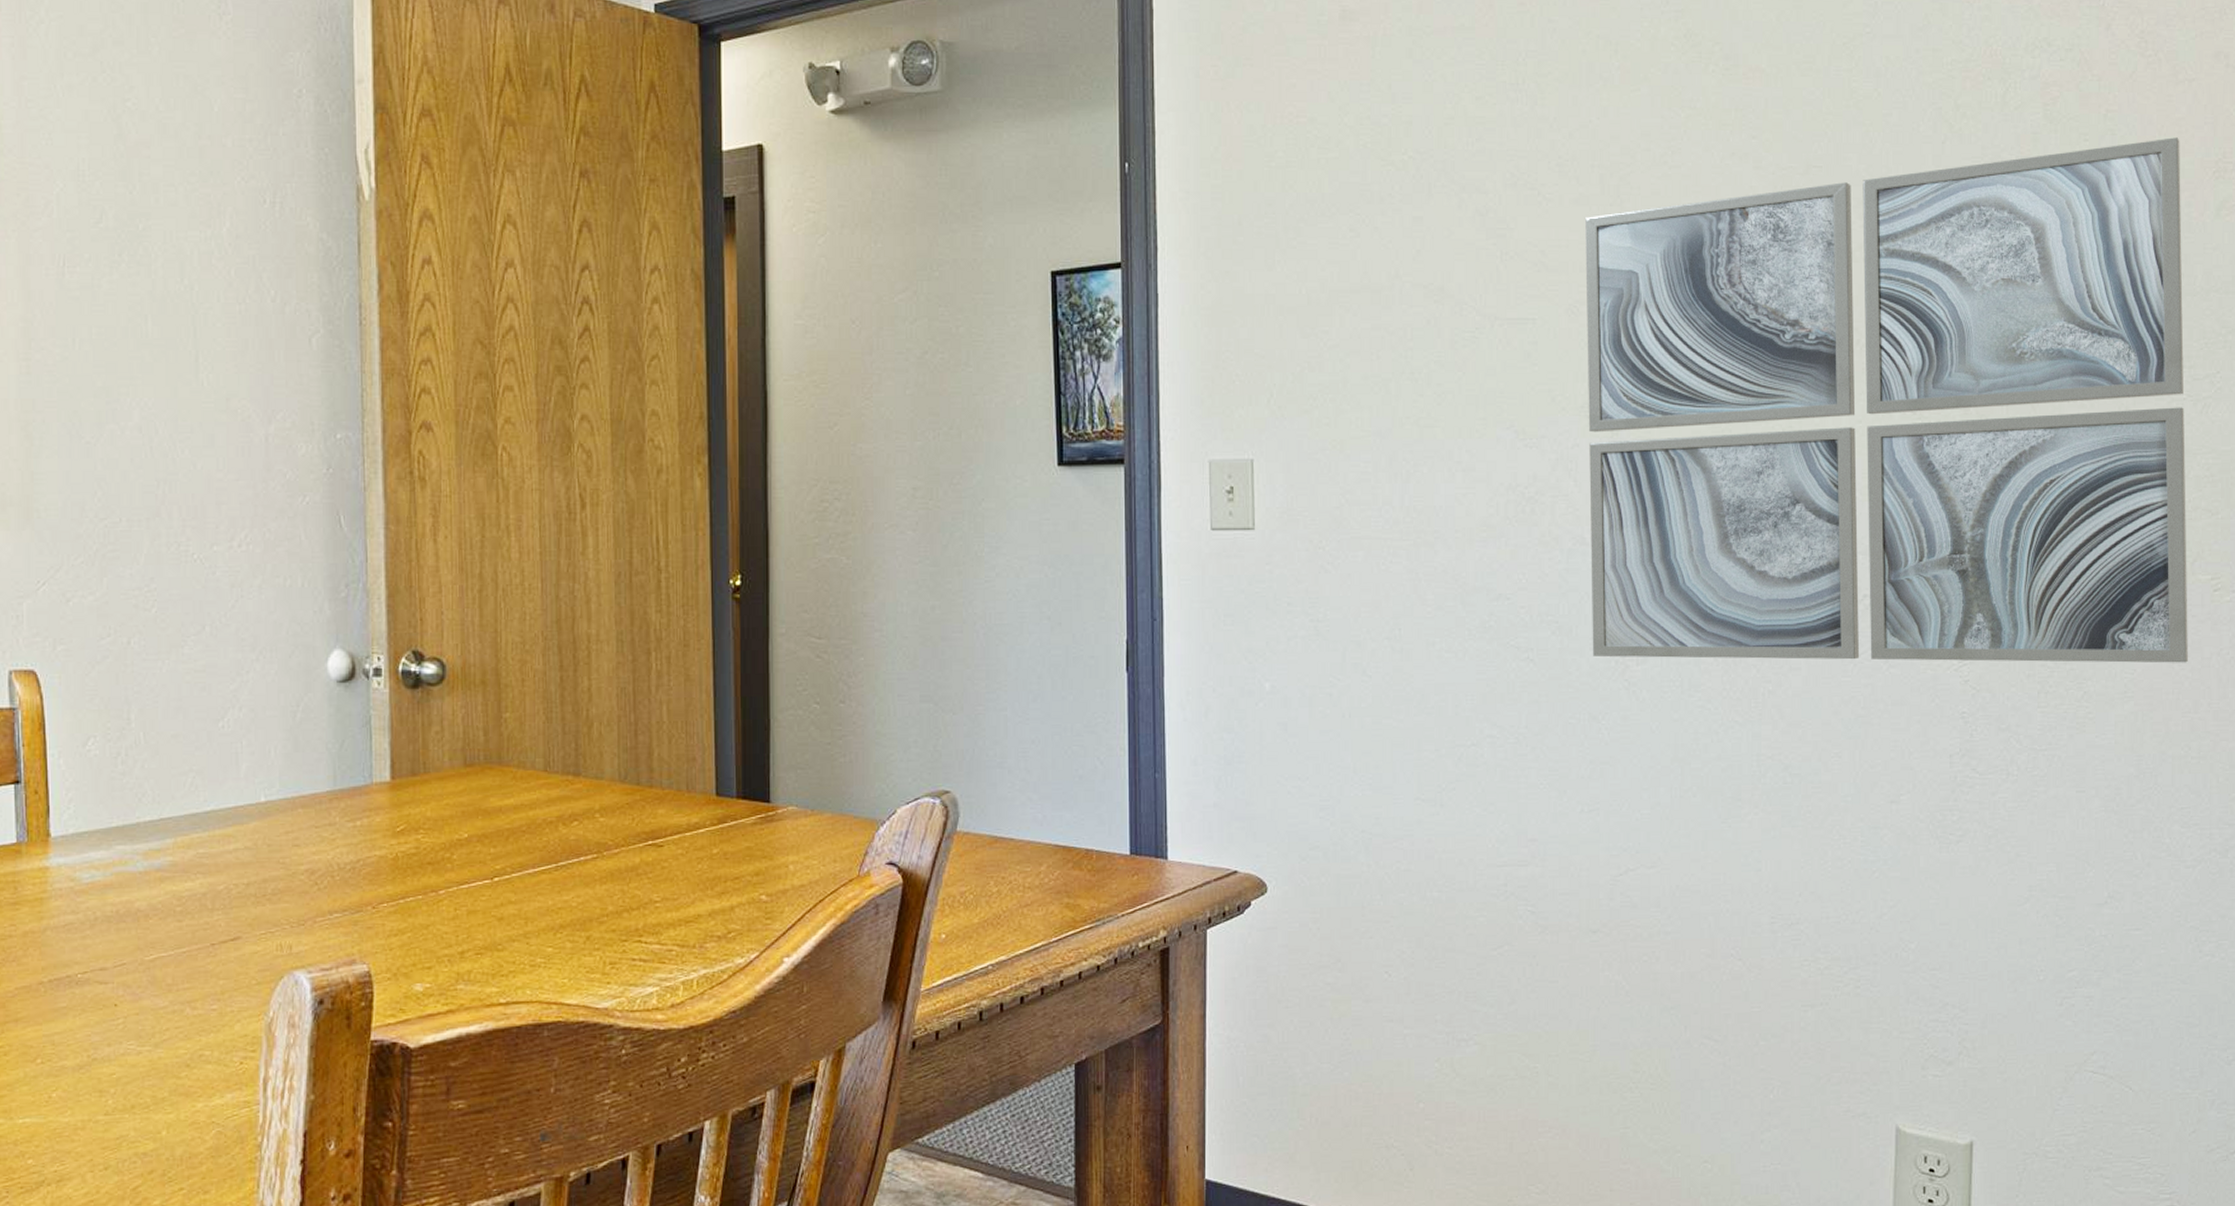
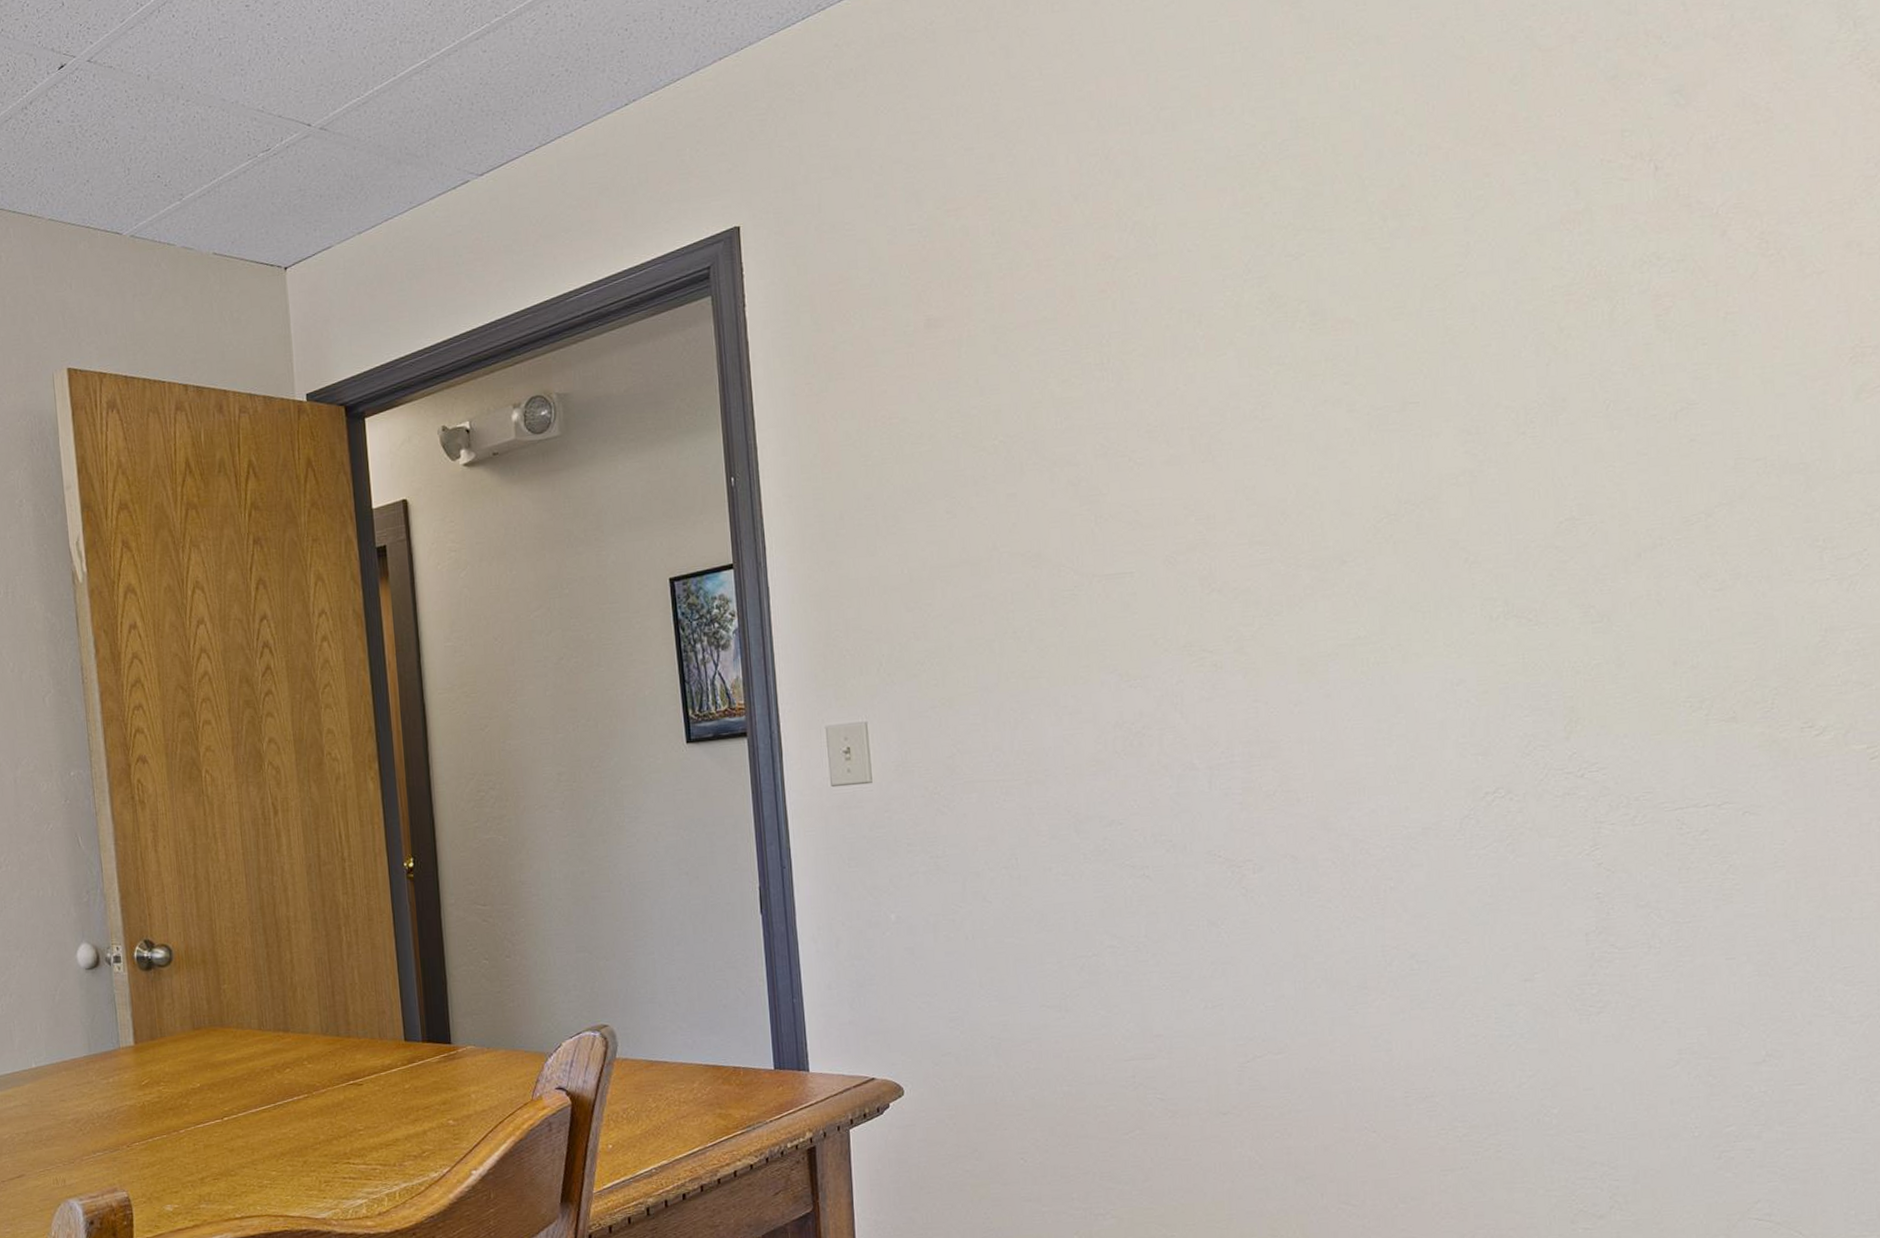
wall art: present [1584,137,2188,663] -> none [1176,329,1844,869]

